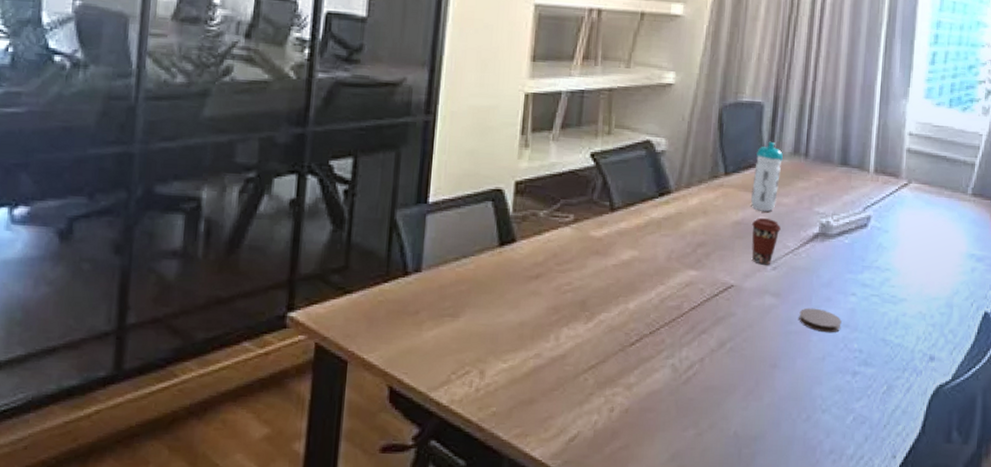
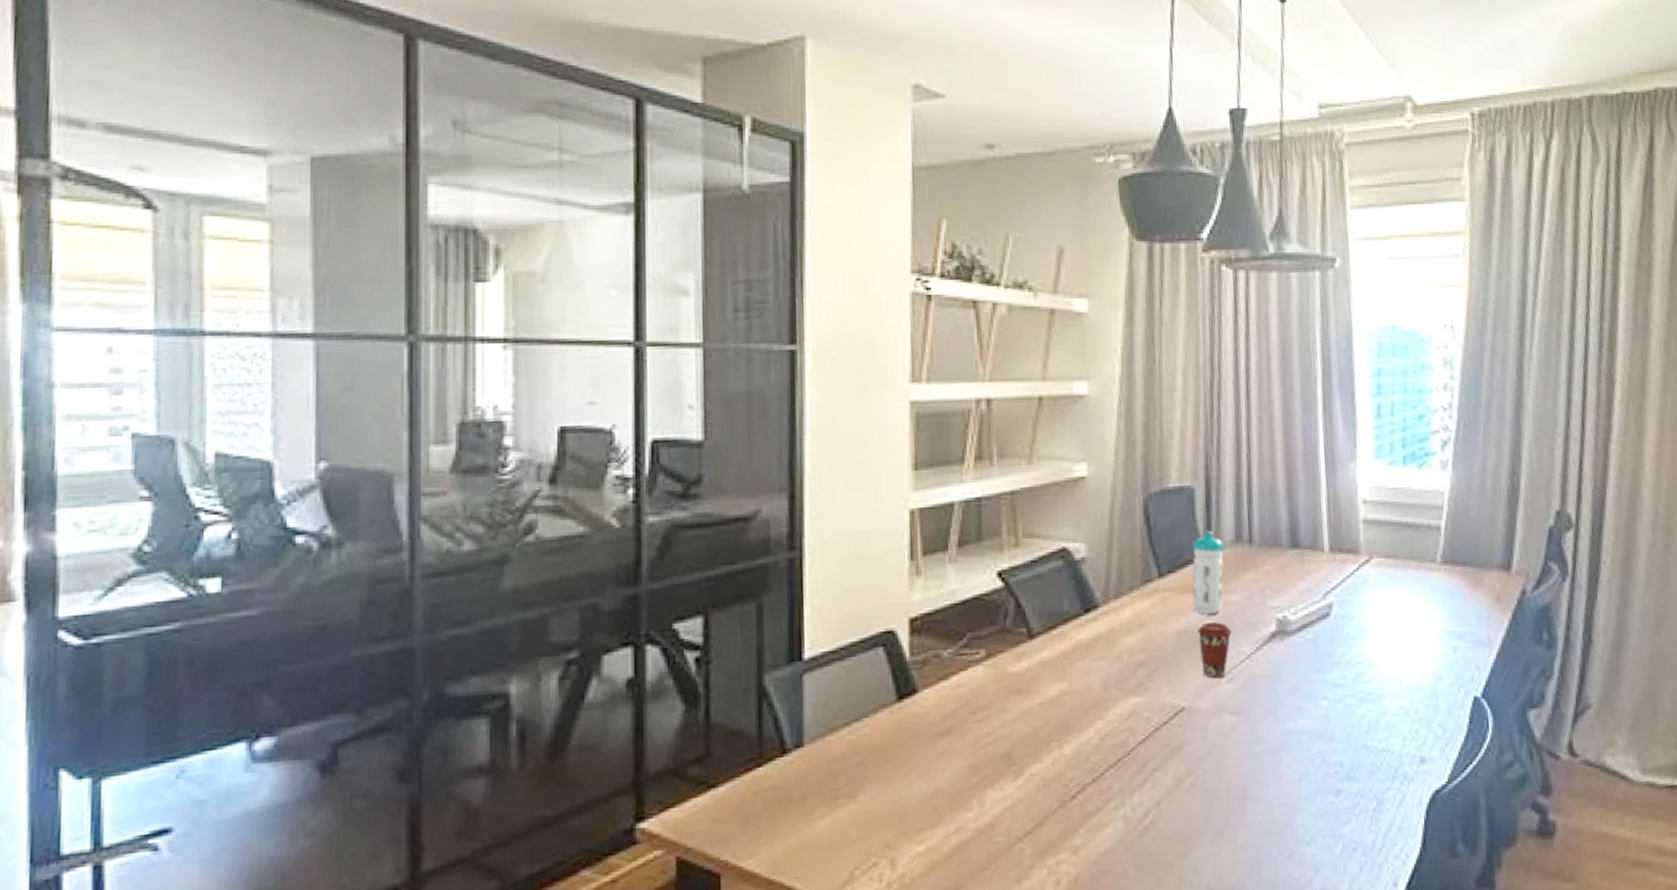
coaster: present [799,308,842,333] -> none [1265,720,1316,749]

